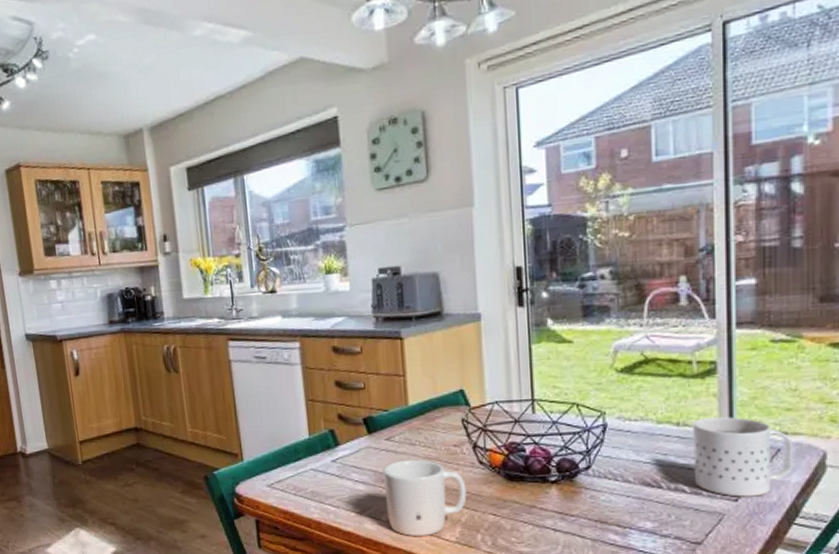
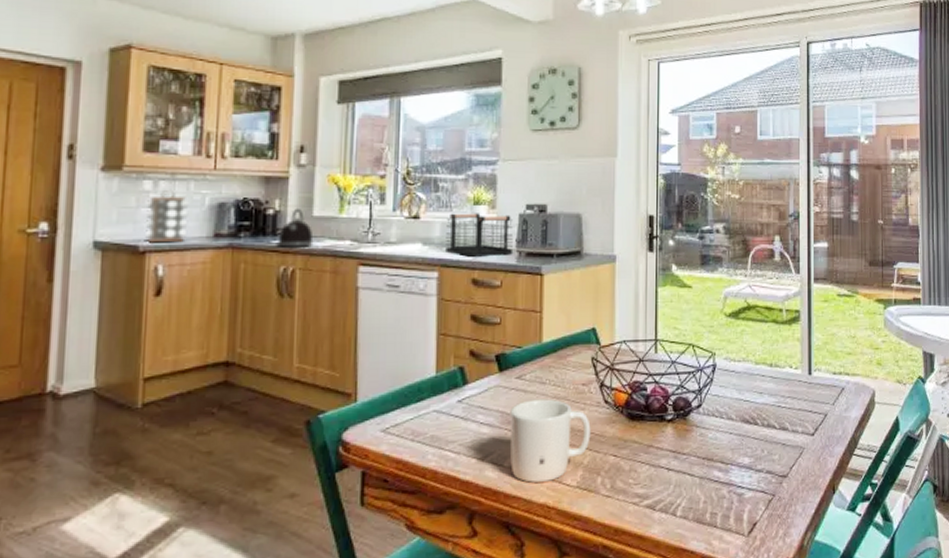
spice rack: none [54,286,89,333] -> present [145,189,188,243]
kettle: none [158,292,188,329] -> present [277,208,314,249]
dish rack: none [301,280,369,326] -> present [446,213,513,257]
mug: present [692,416,794,497] -> none [782,359,853,432]

